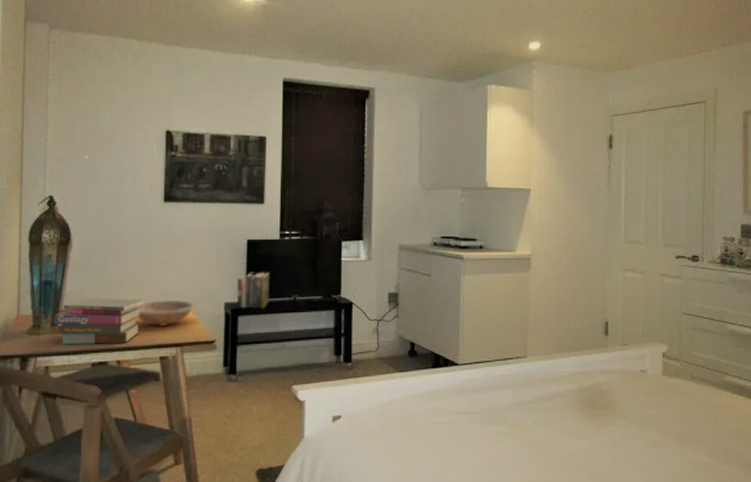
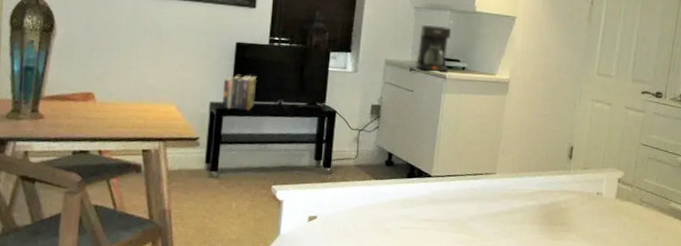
books: present [54,298,145,344] -> none [35,87,130,135]
bowl: present [138,299,197,325] -> none [121,94,182,120]
coffee maker: none [431,205,465,254] -> present [416,25,452,72]

